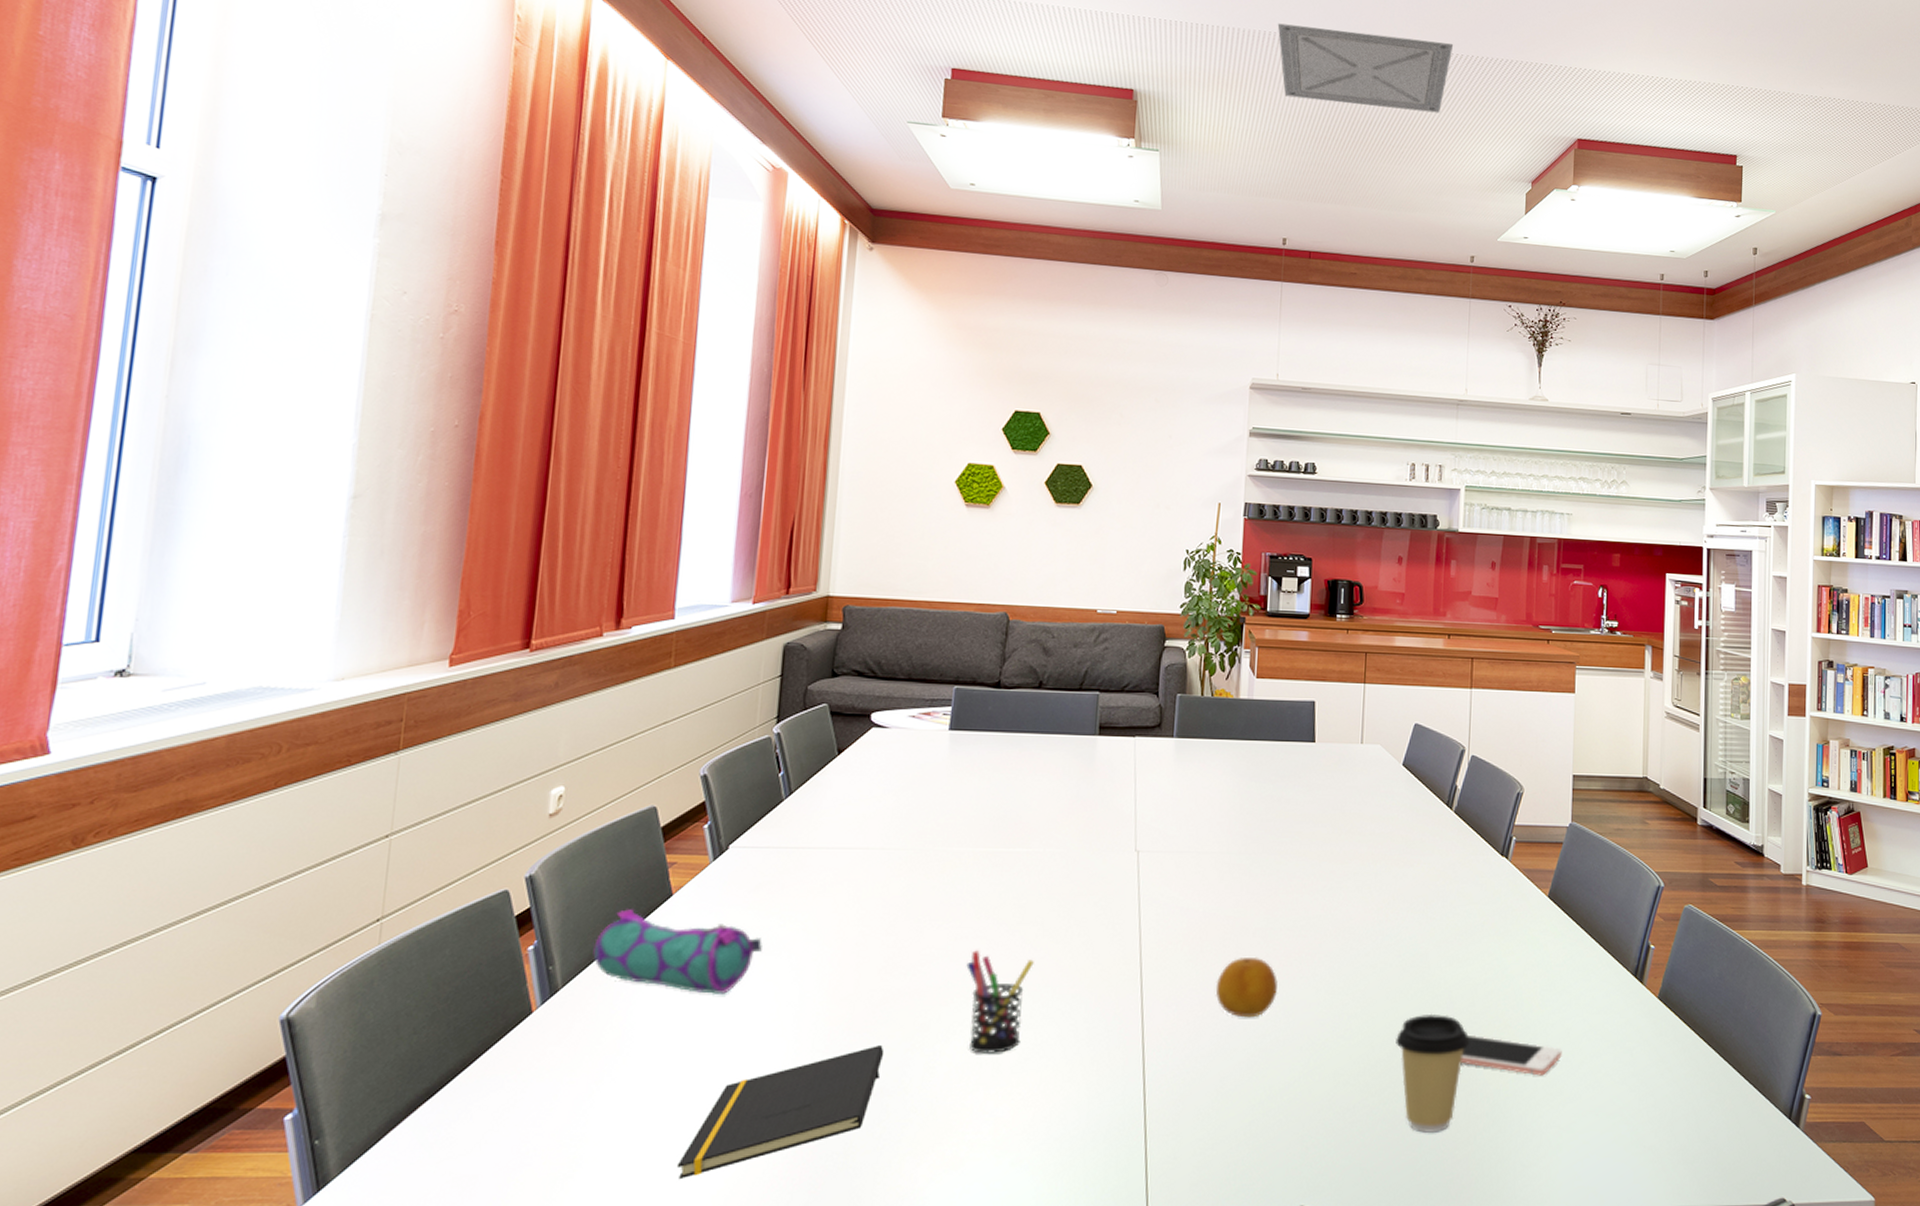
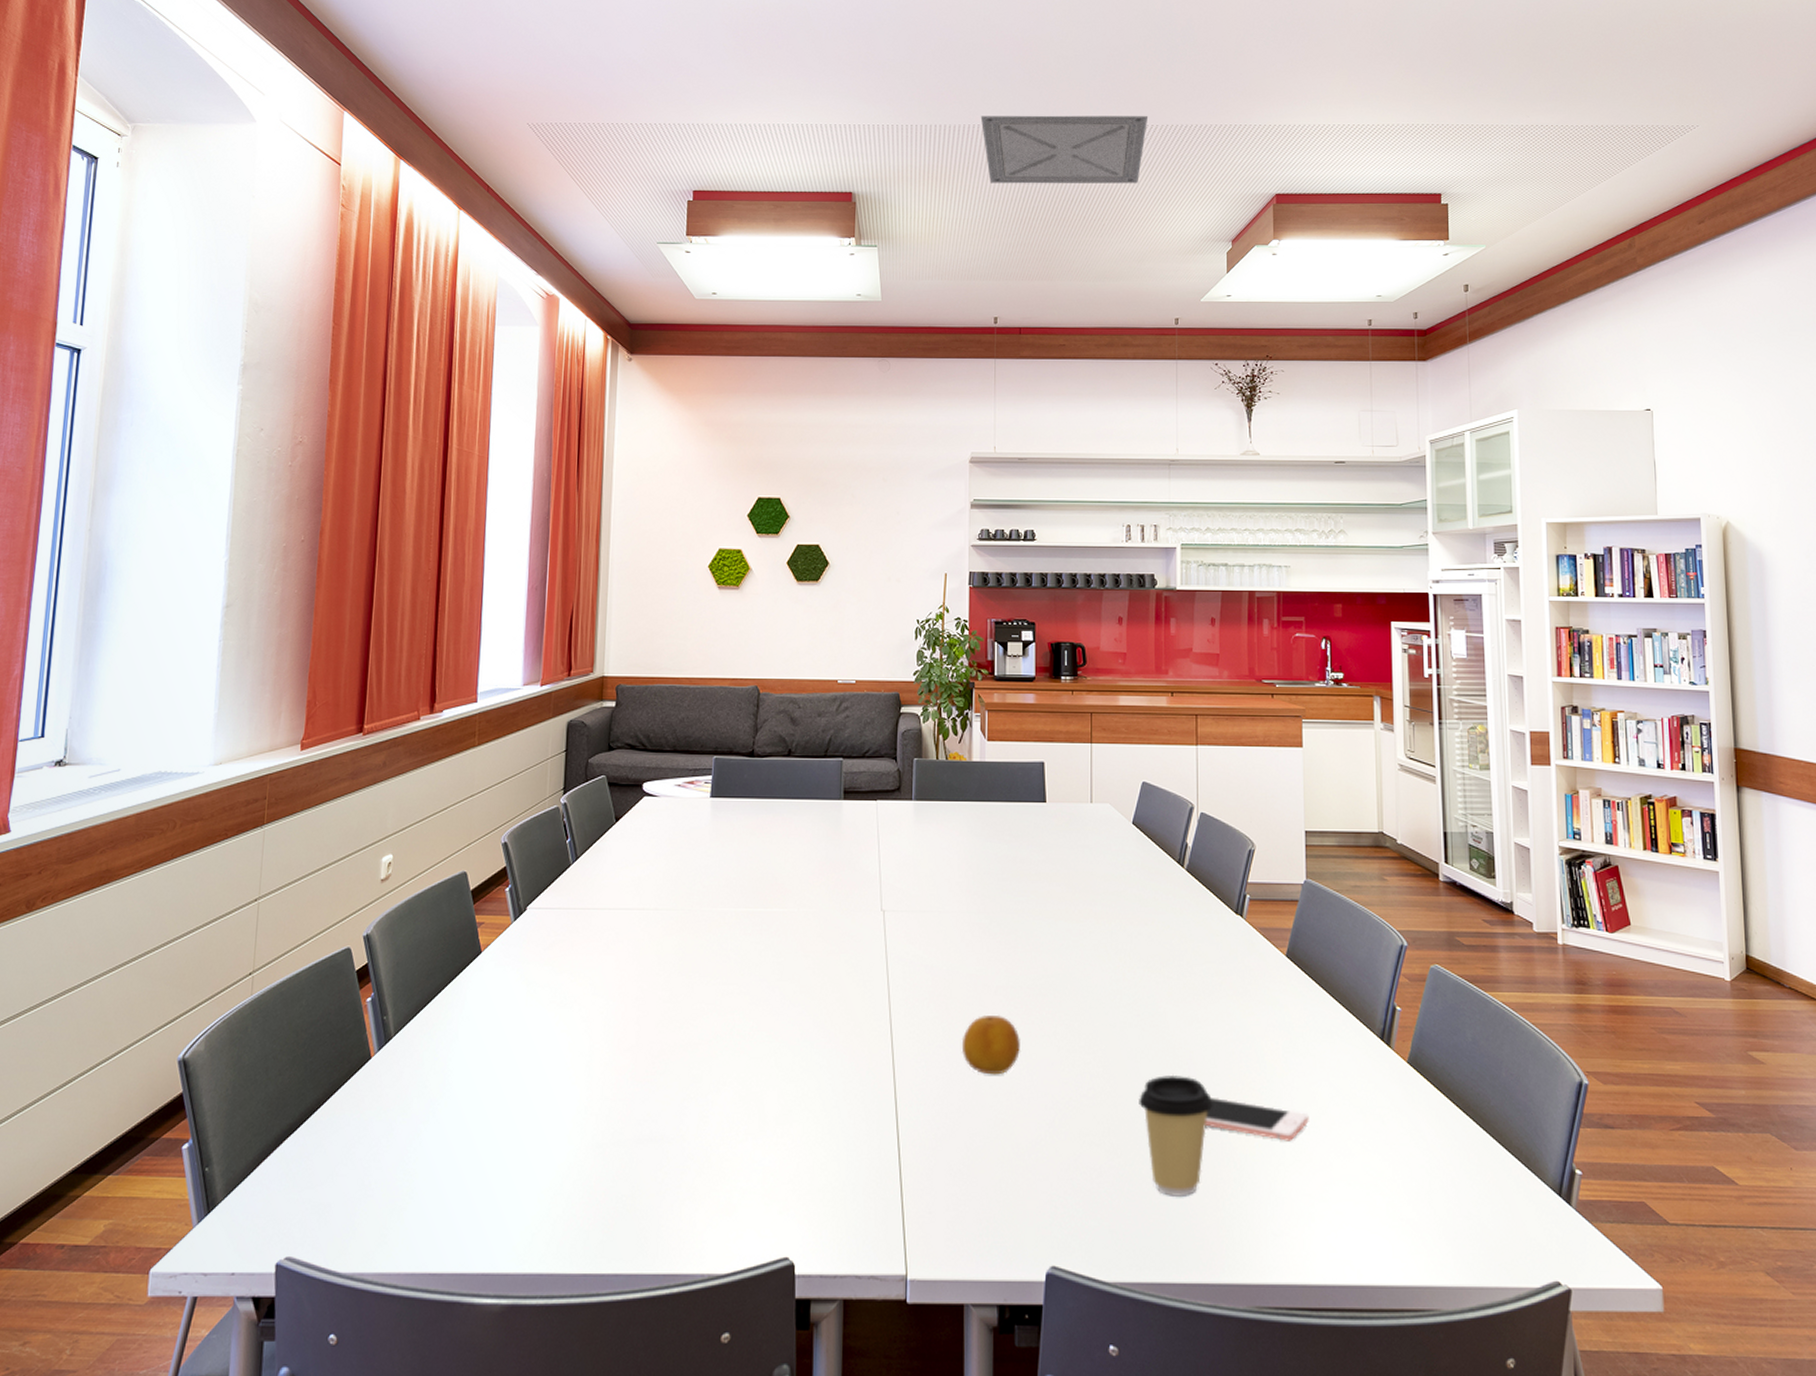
pencil case: present [593,909,762,994] -> none [418,965,557,1044]
notepad: present [676,1046,885,1179] -> none [491,1095,664,1214]
pen holder: present [966,950,1034,1054] -> none [733,1006,793,1105]

